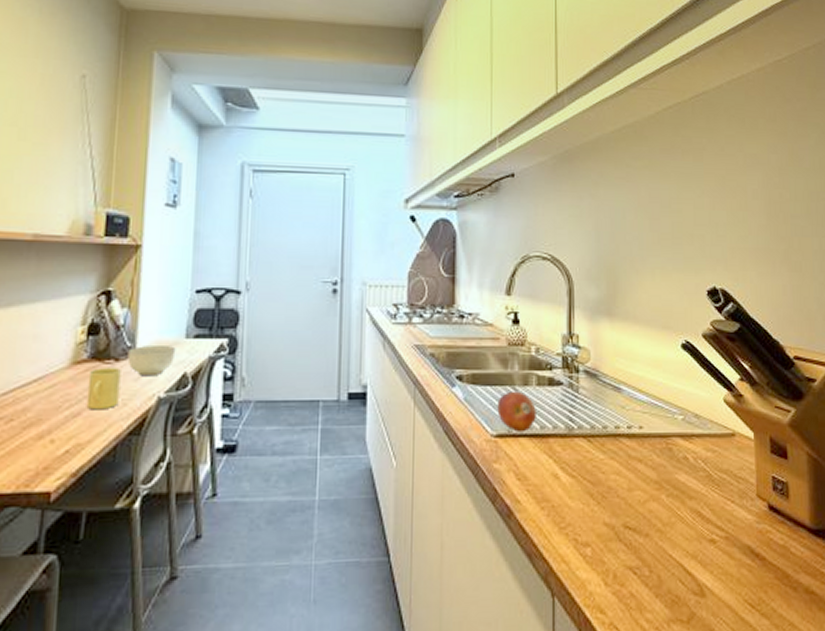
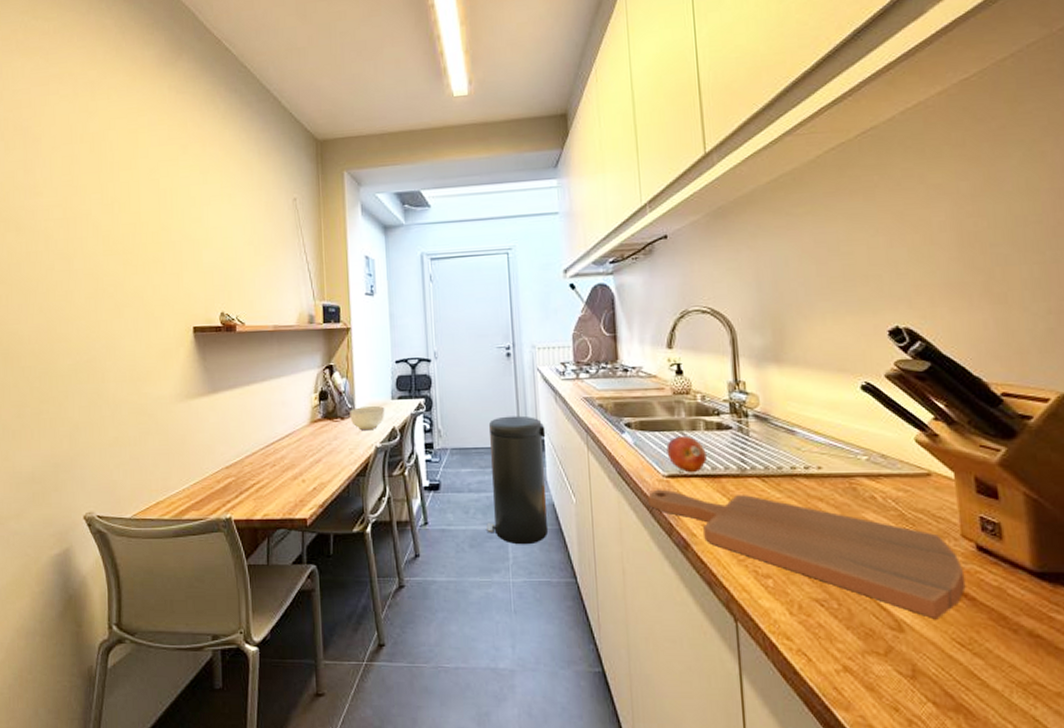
cup: present [86,368,121,410] -> none [323,424,347,458]
pedal bin: none [290,363,369,519] -> present [486,415,549,545]
cutting board: none [474,450,758,582] -> present [648,489,966,620]

